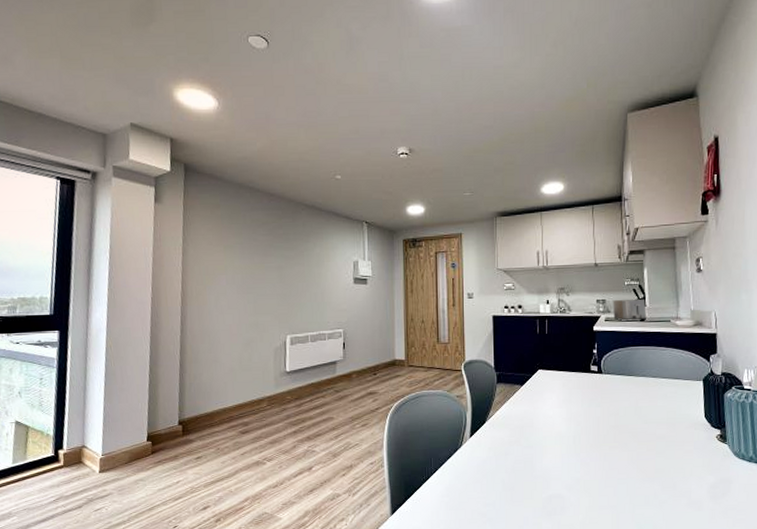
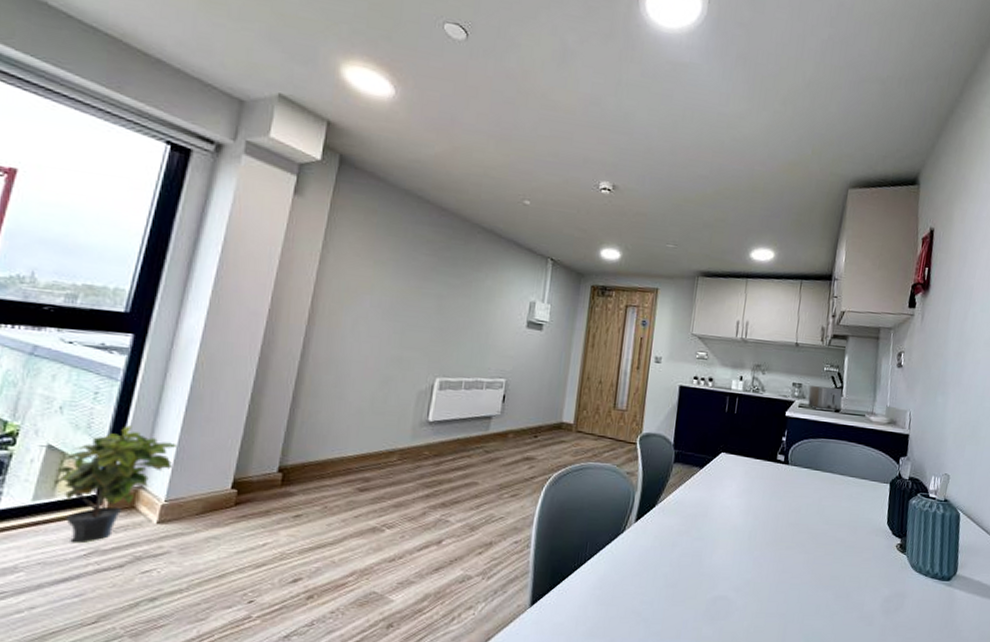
potted plant: none [24,401,104,492] -> present [53,425,178,543]

